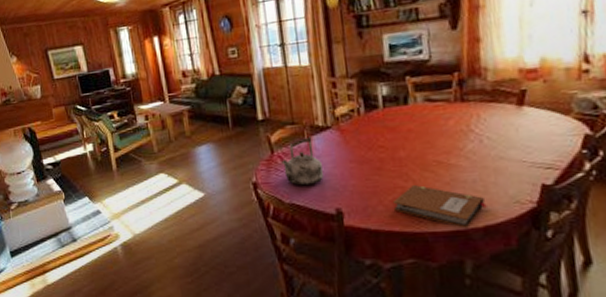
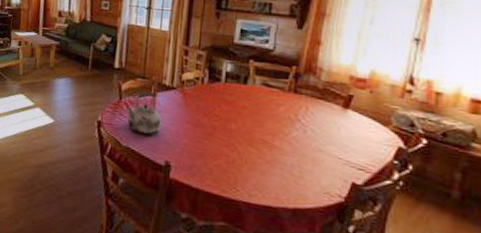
notebook: present [392,184,487,228] -> none [215,155,299,207]

